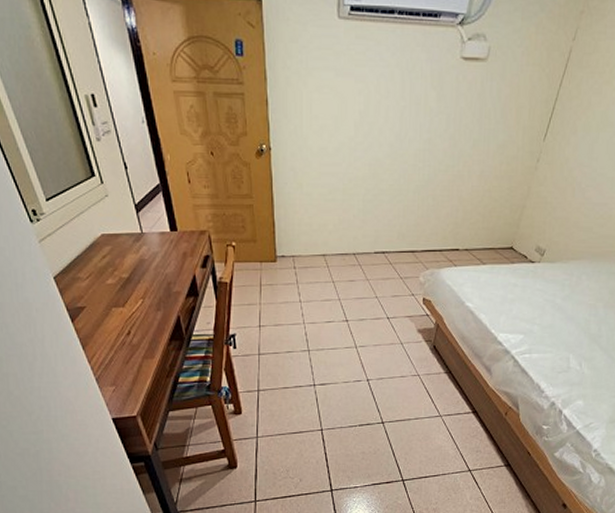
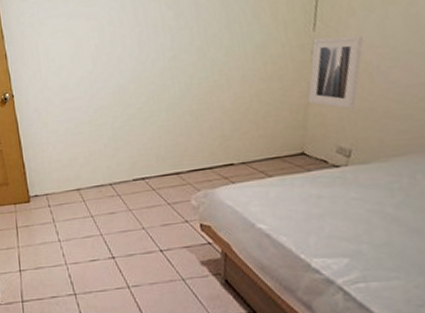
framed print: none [525,148,576,215] -> present [307,35,364,109]

